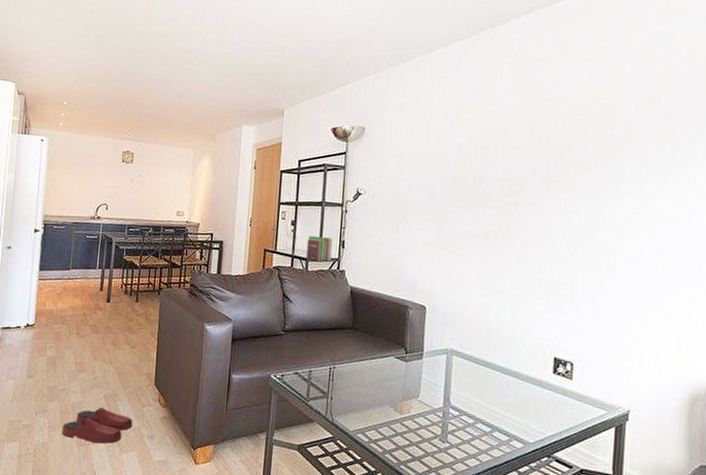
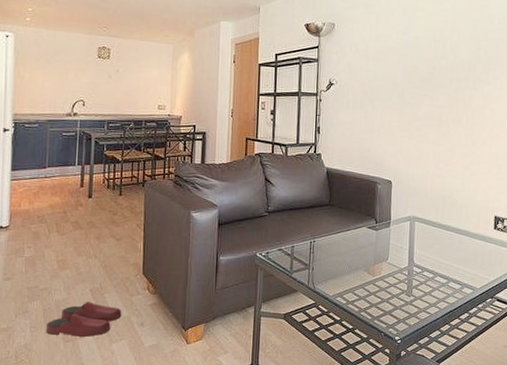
books: present [305,236,333,263] -> none [285,124,309,148]

